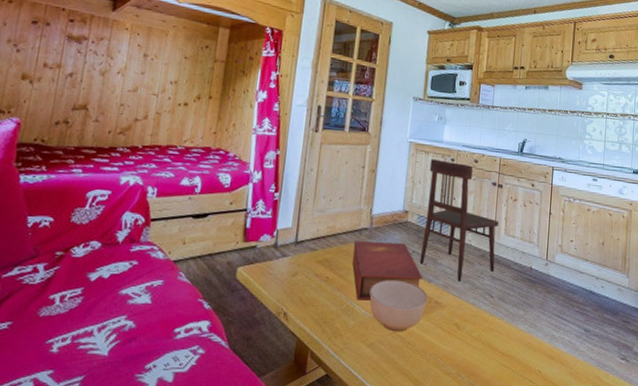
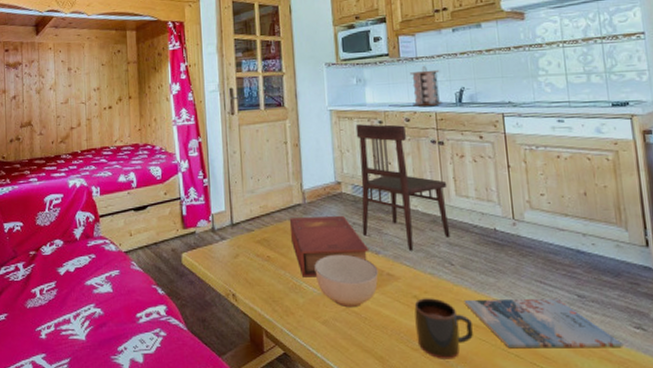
mug: none [451,326,499,383] -> present [414,298,473,359]
spice rack: none [483,114,510,152] -> present [410,65,443,106]
magazine: none [496,330,611,375] -> present [464,298,624,349]

